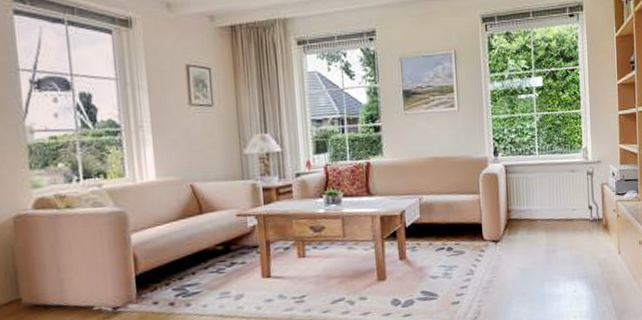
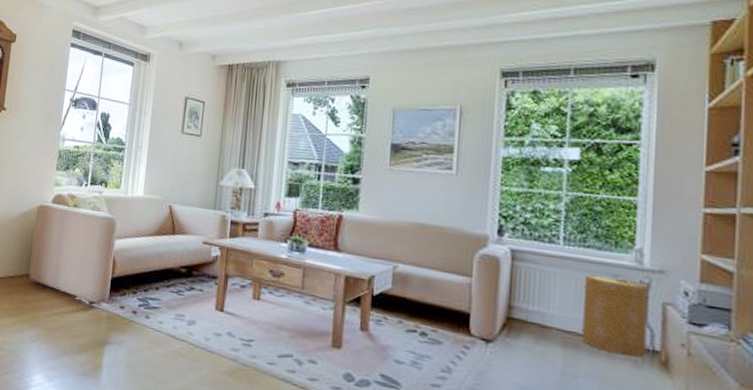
basket: none [554,172,595,228] -> present [581,274,651,358]

